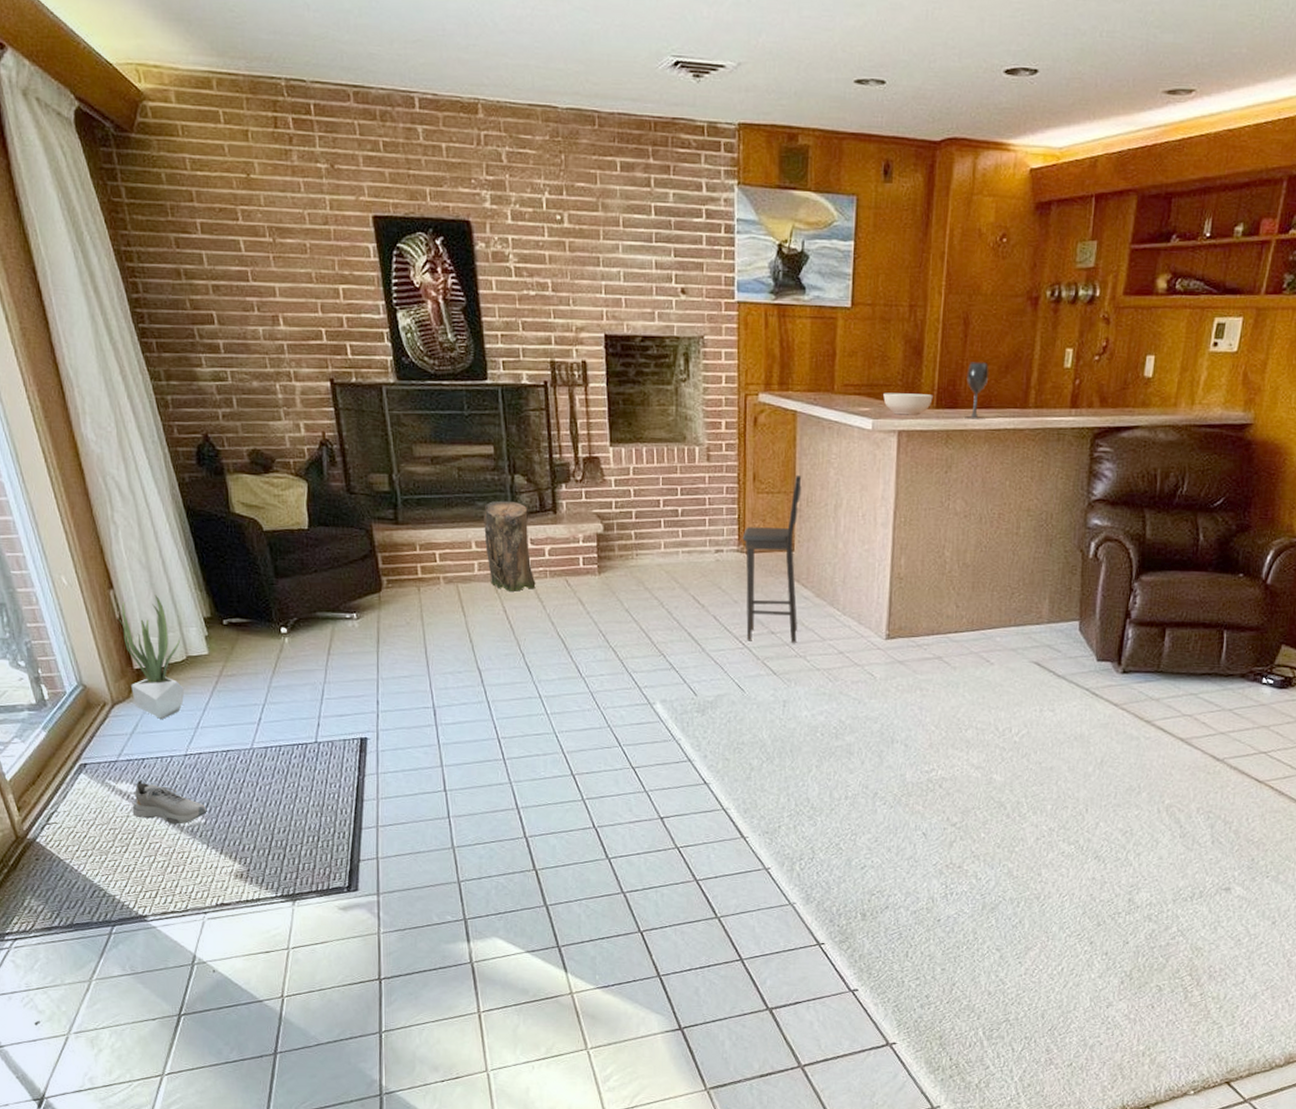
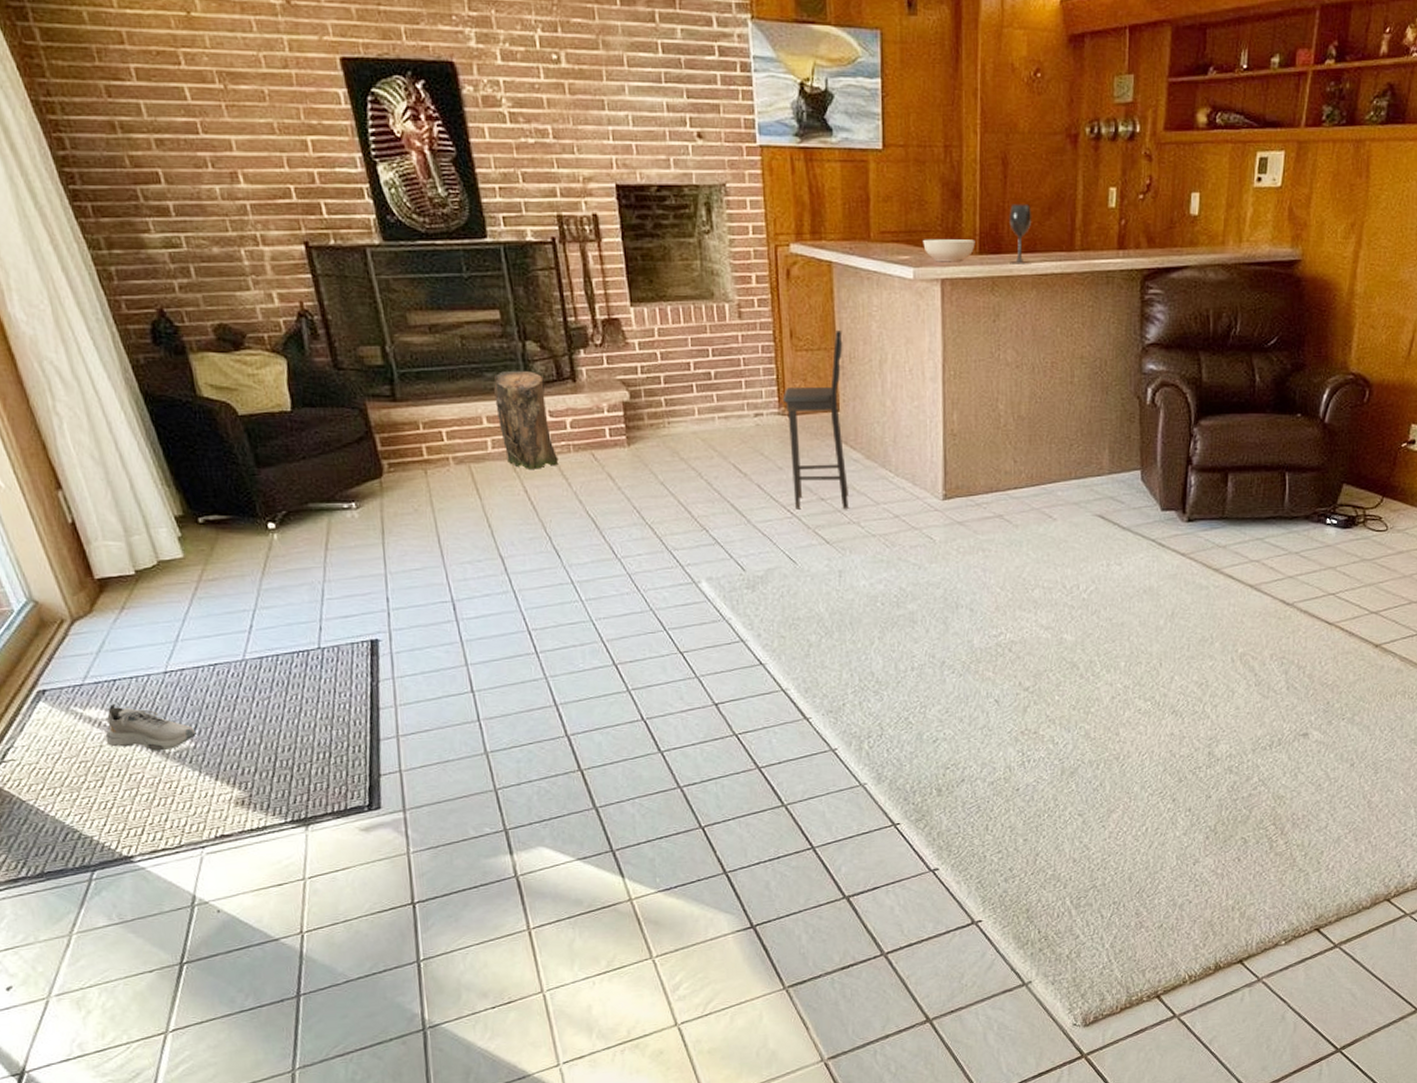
potted plant: present [117,594,185,719] -> none [69,492,159,634]

